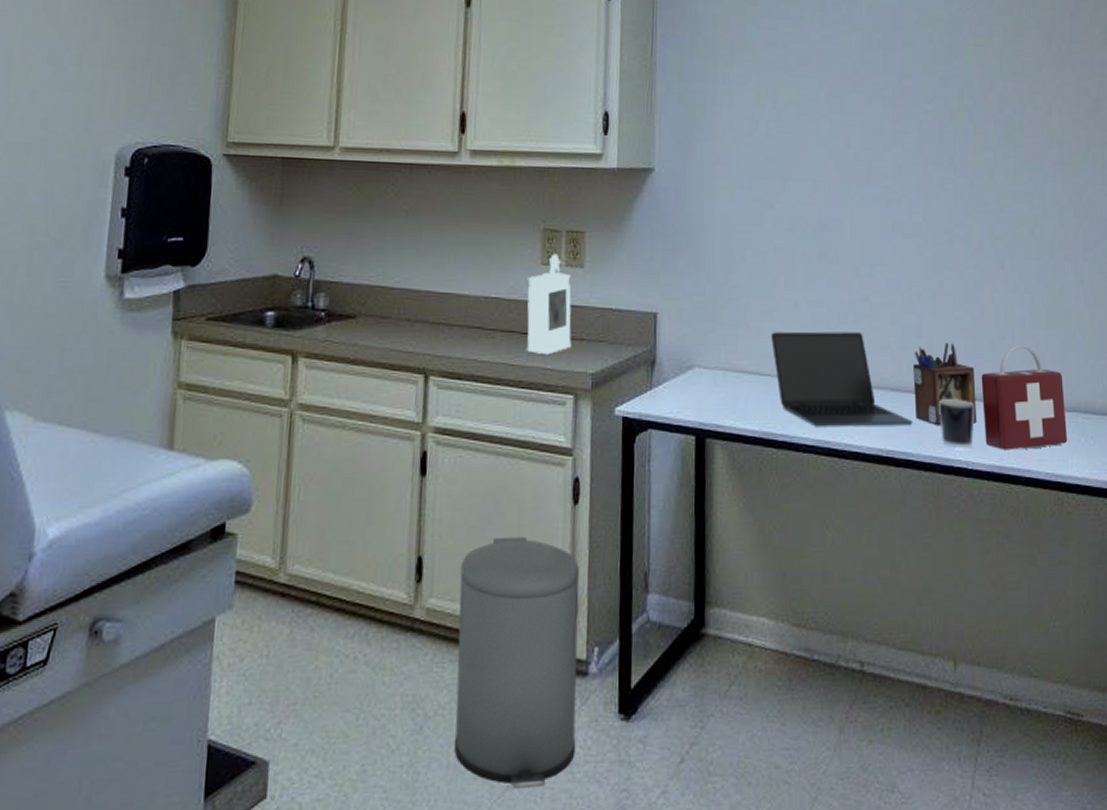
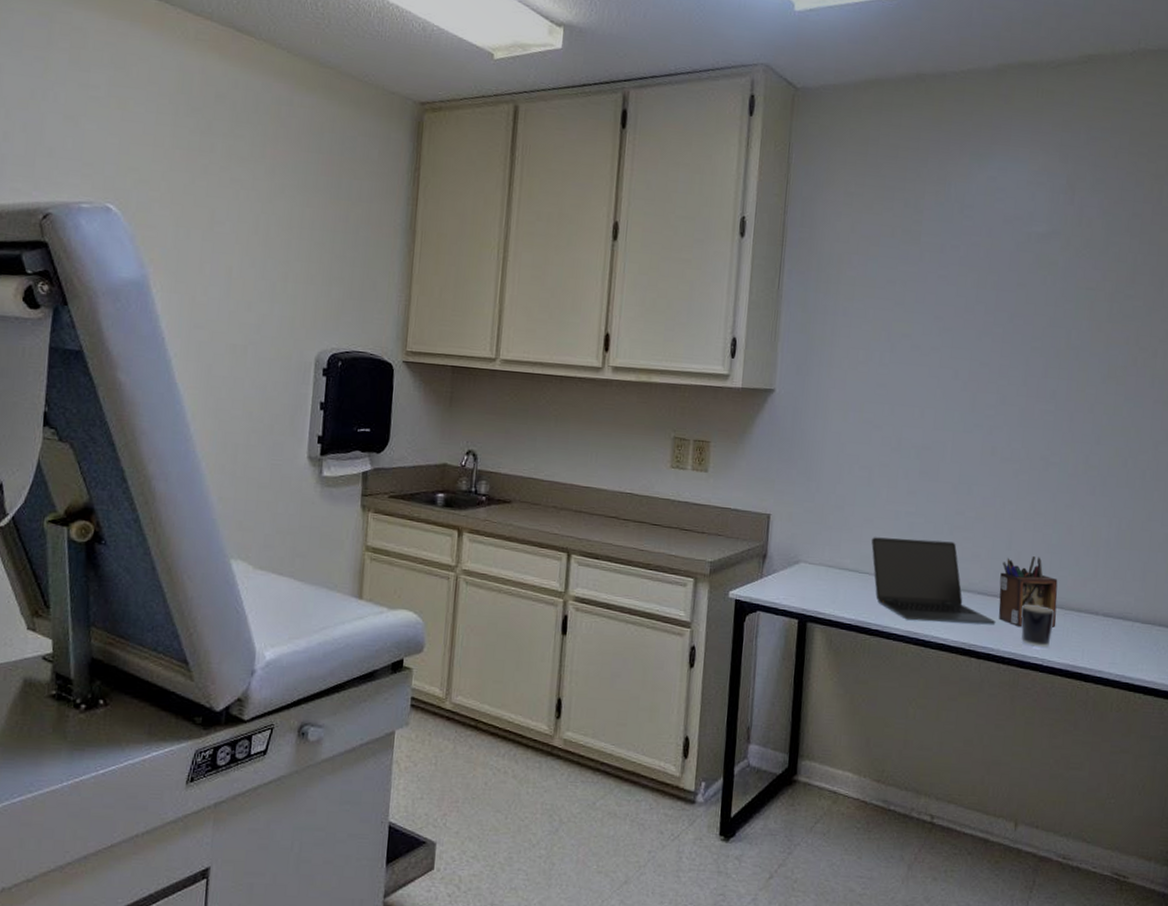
pedal bin: present [455,536,579,790] -> none [583,688,692,885]
tissue box: present [527,253,572,356] -> none [655,459,696,544]
first-aid kit: present [981,344,1068,450] -> none [1061,562,1142,653]

